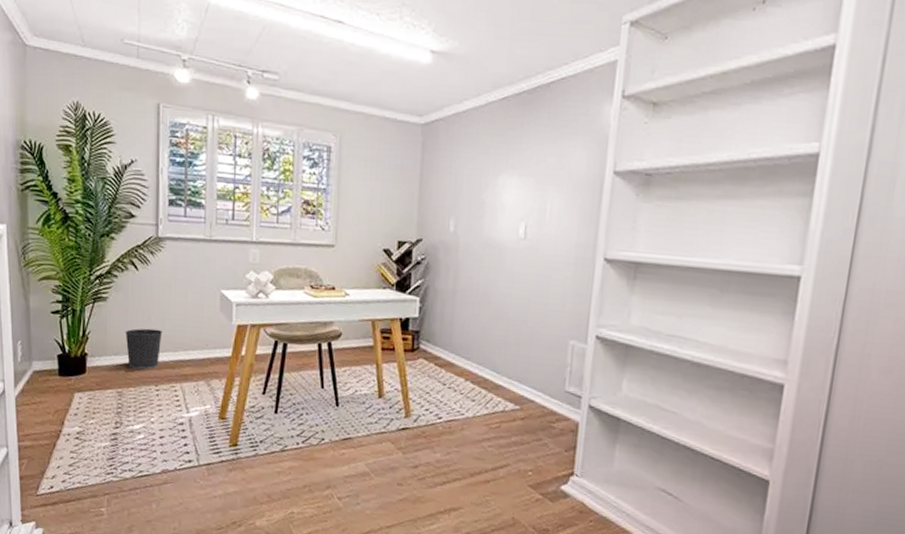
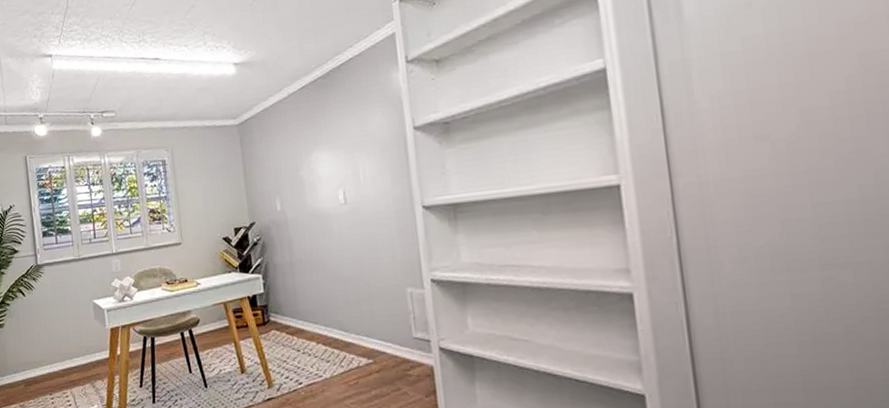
wastebasket: present [125,328,162,370] -> none [20,344,51,383]

